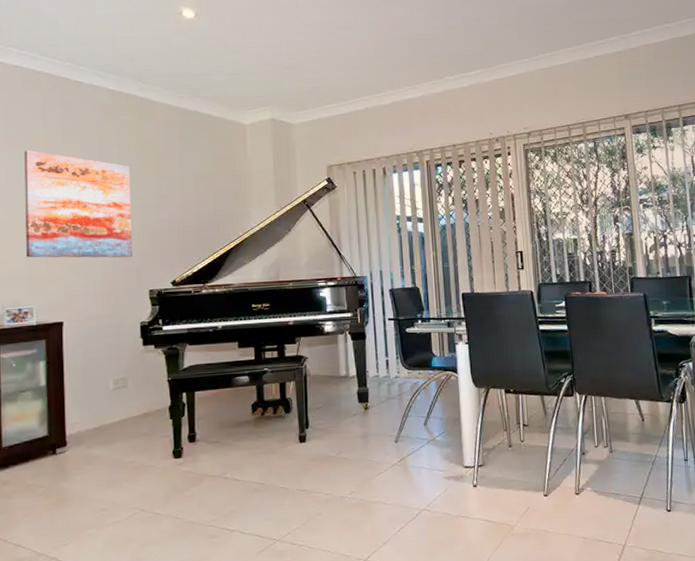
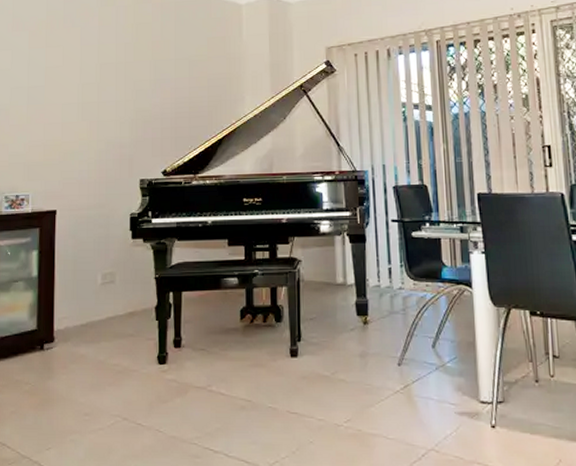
wall art: present [24,150,133,258] -> none [25,35,126,145]

